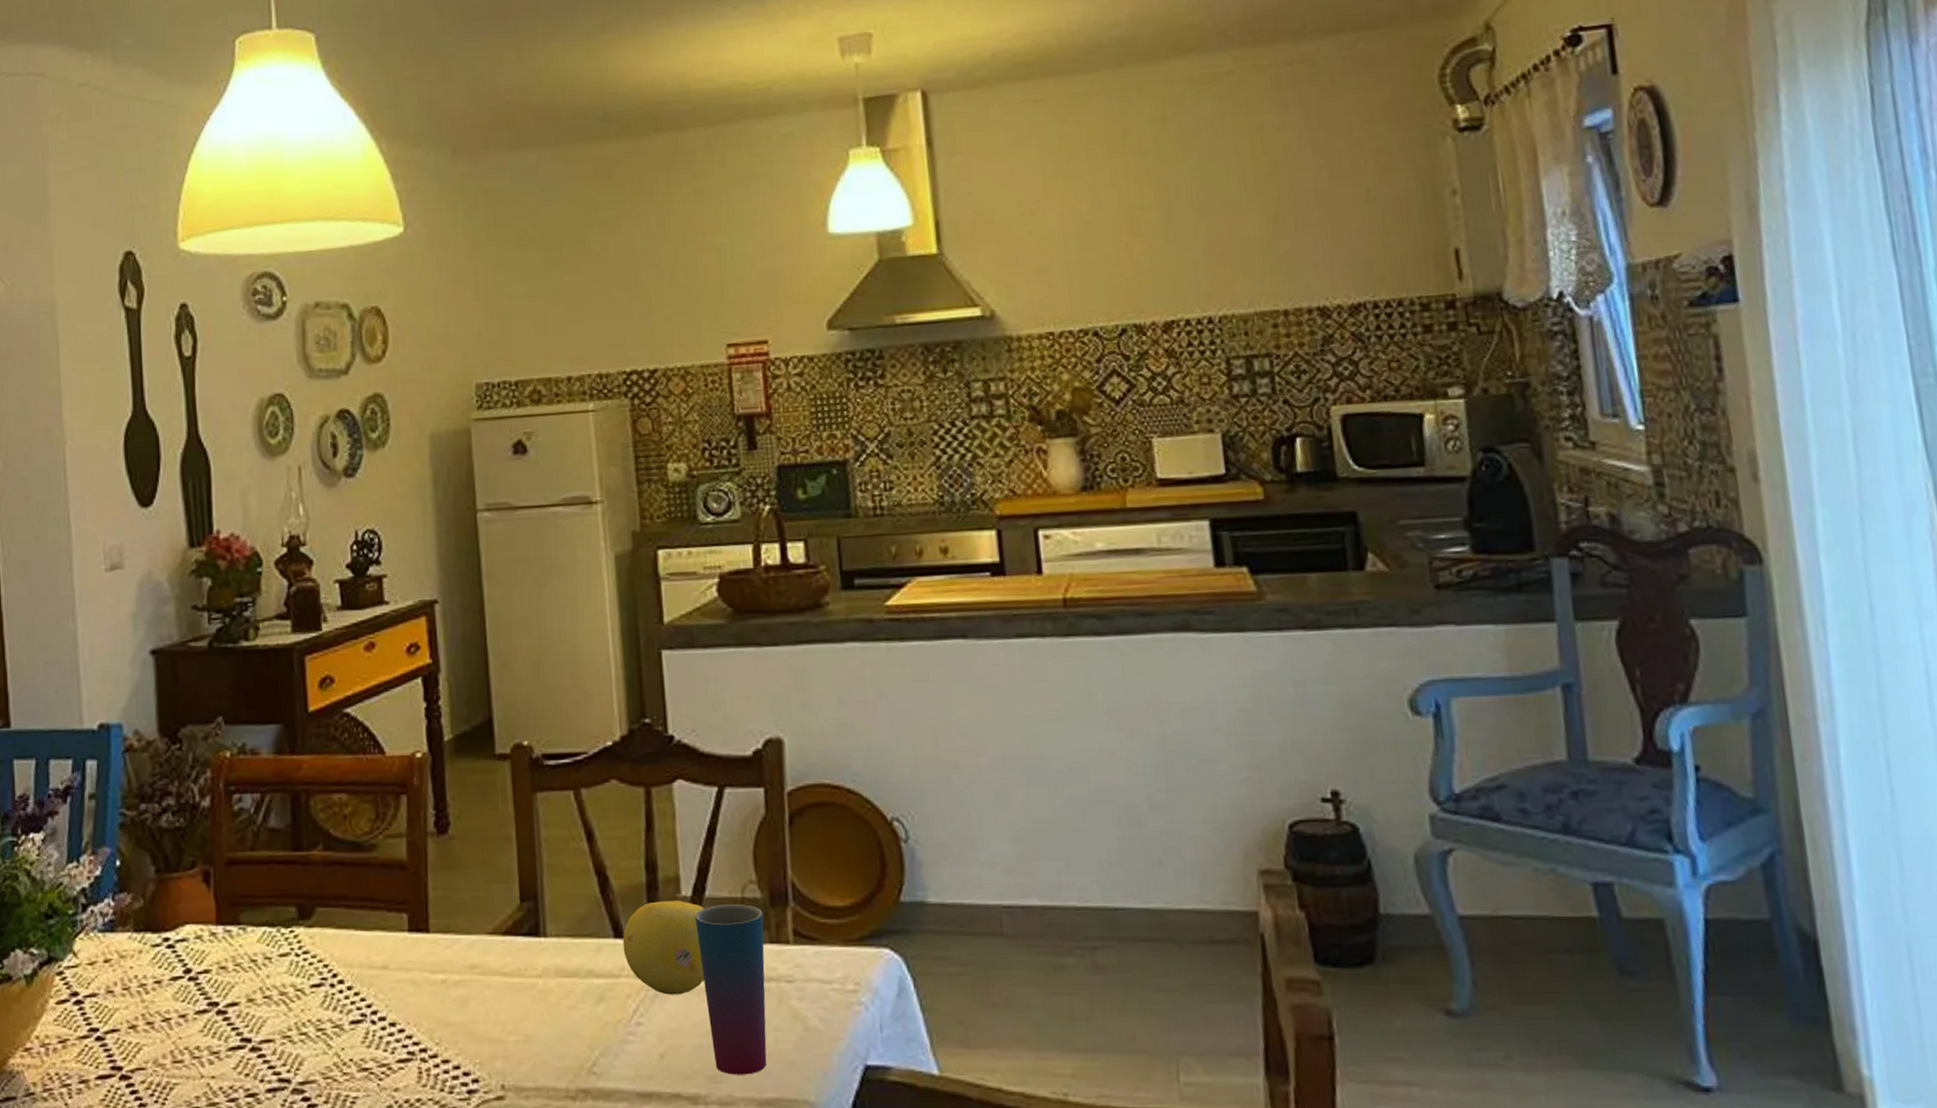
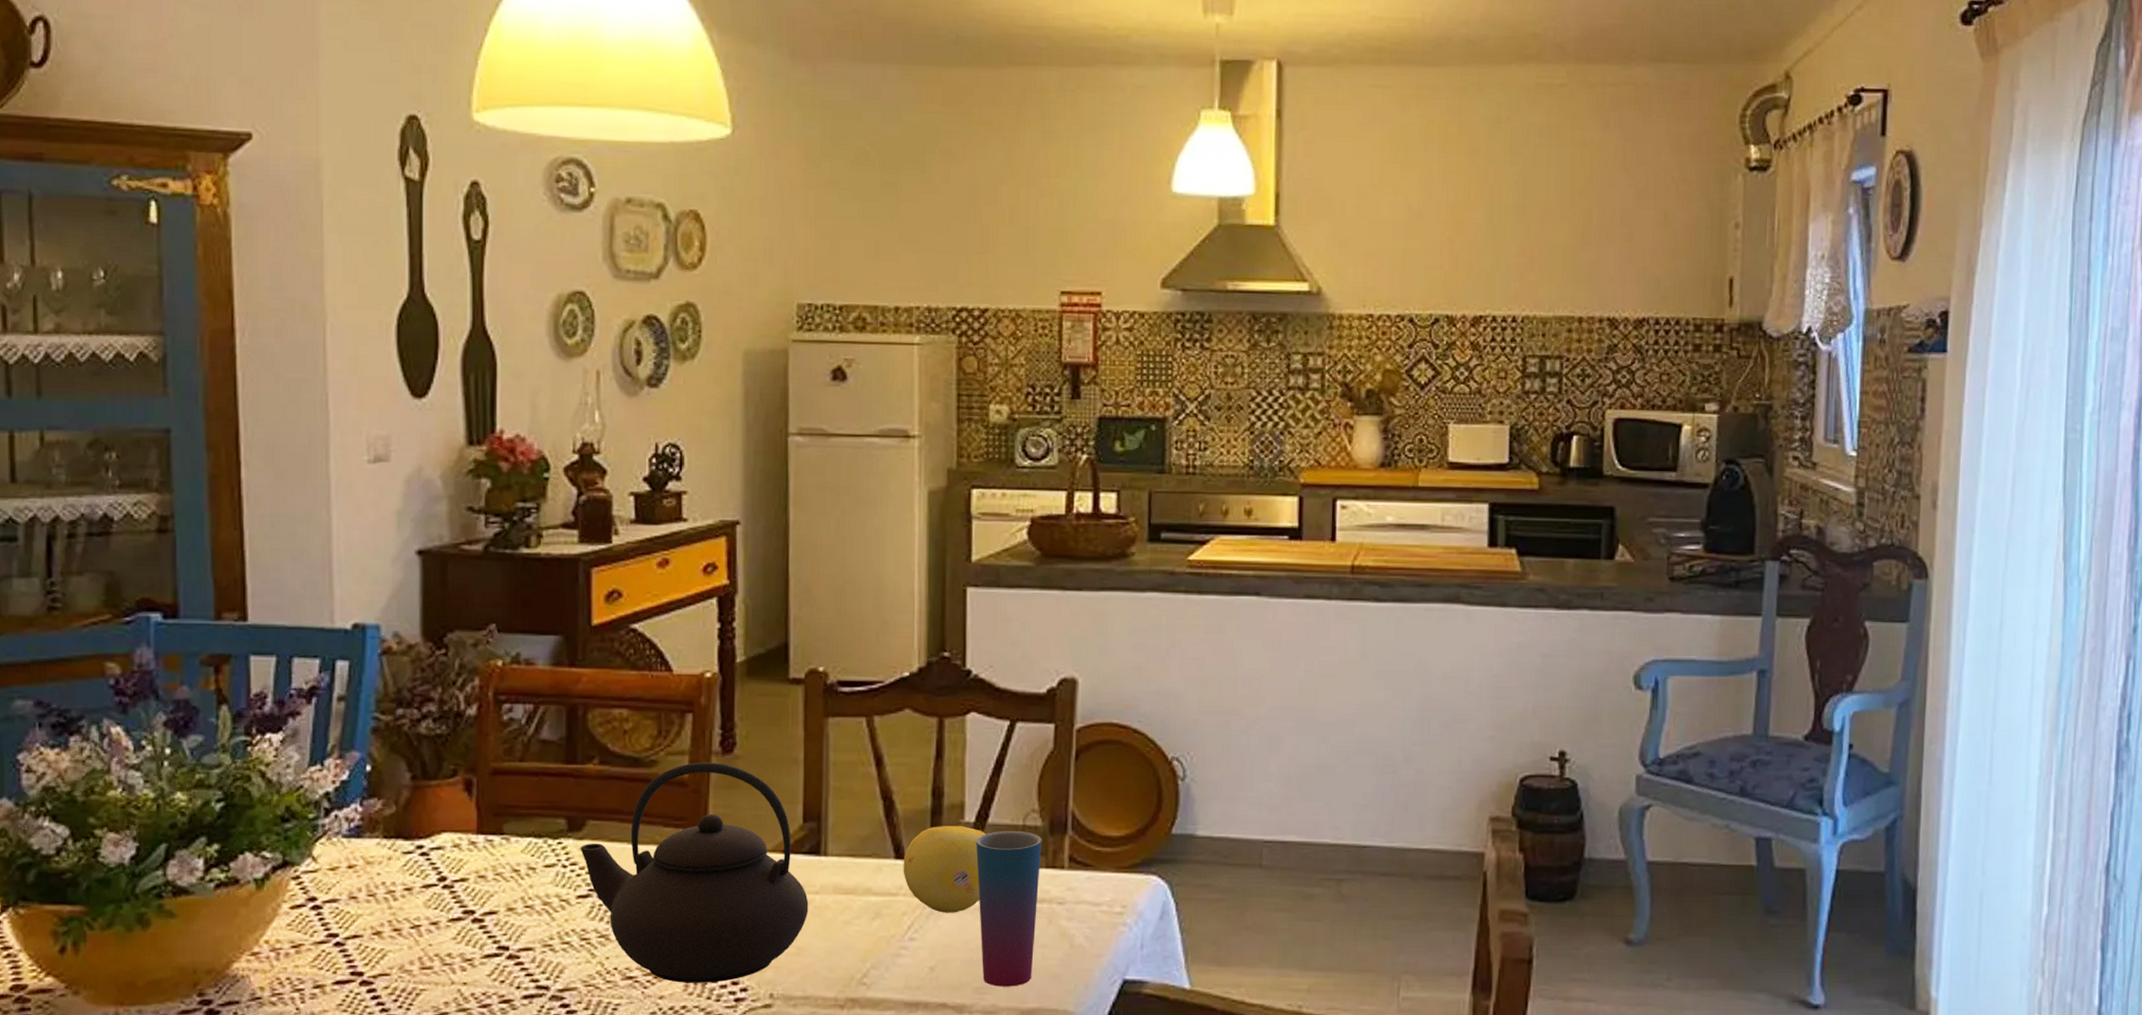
teapot: none [311,843,533,1074] -> present [580,762,809,983]

